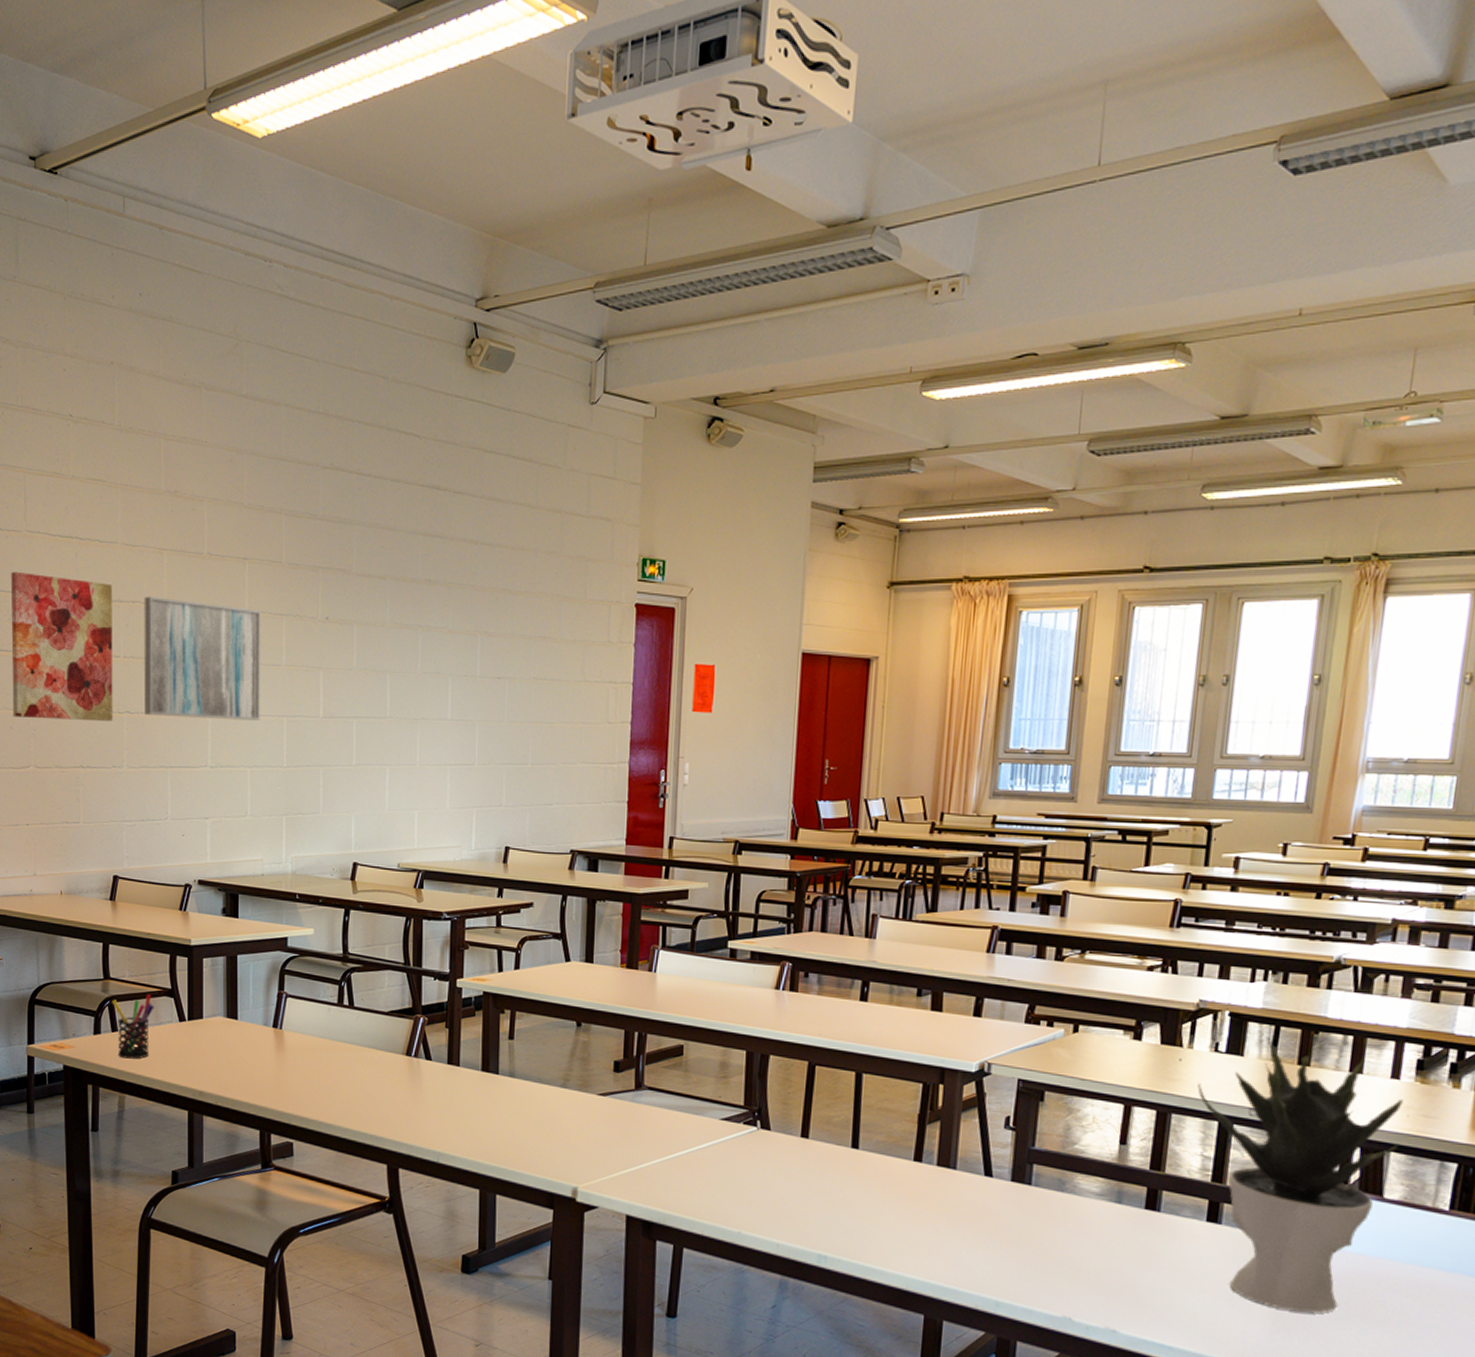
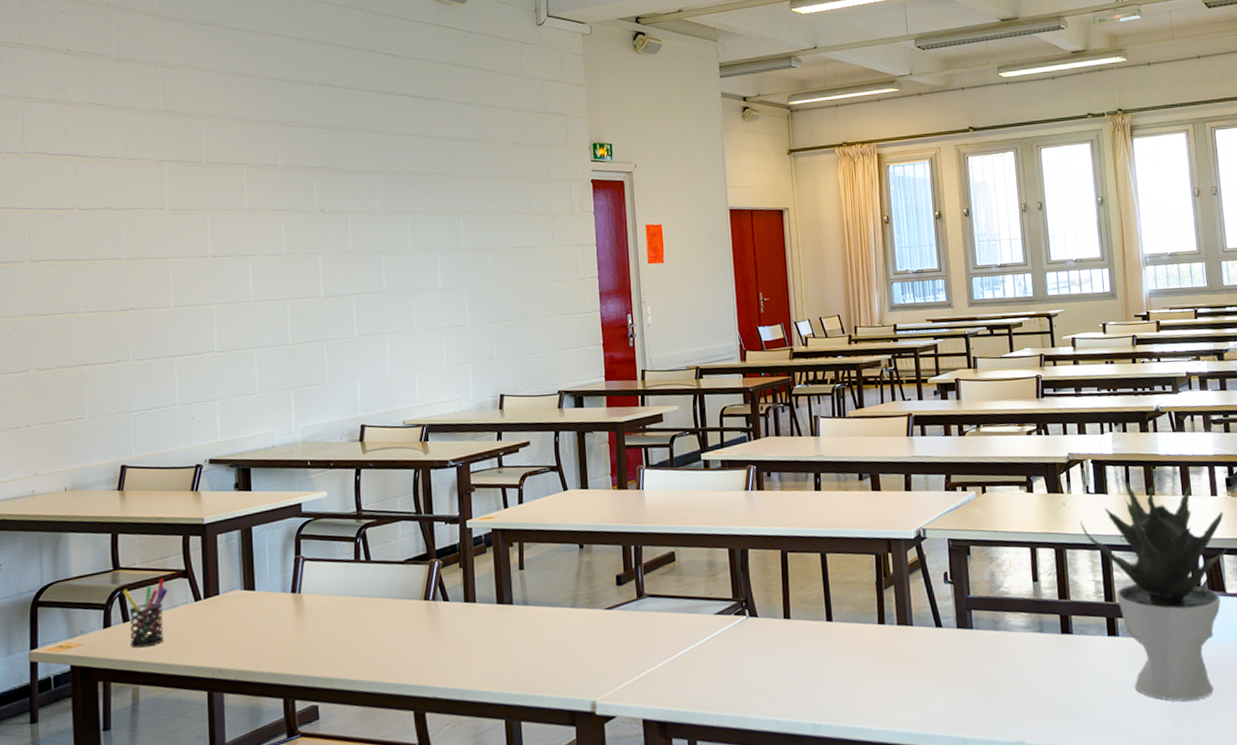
wall art: present [11,571,113,722] -> none [9,189,117,324]
wall art: present [144,596,260,720] -> none [145,202,264,311]

